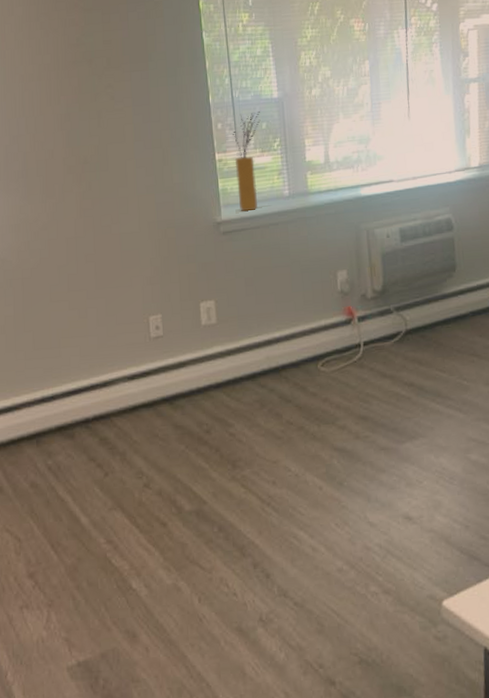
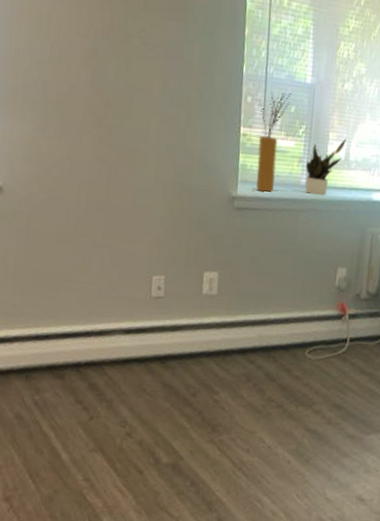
potted plant: none [286,141,323,204] -> present [304,138,346,196]

